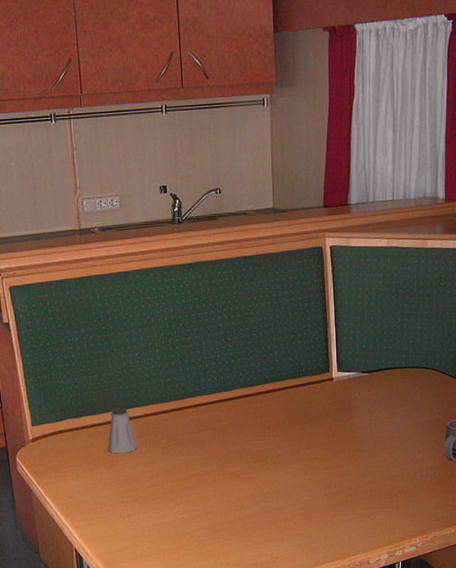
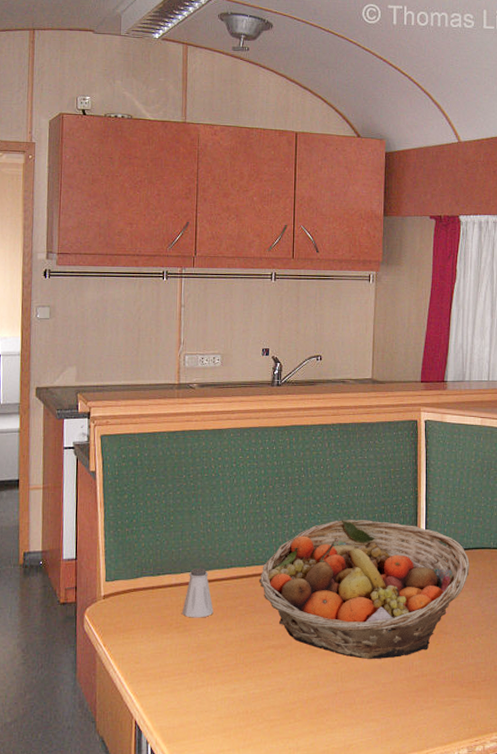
fruit basket: none [177,349,382,480] -> present [258,520,470,659]

